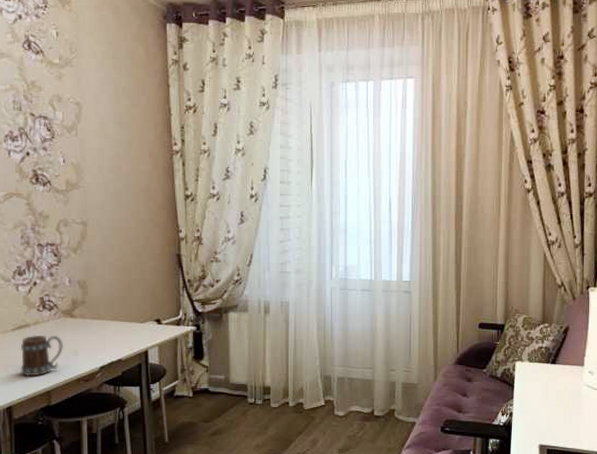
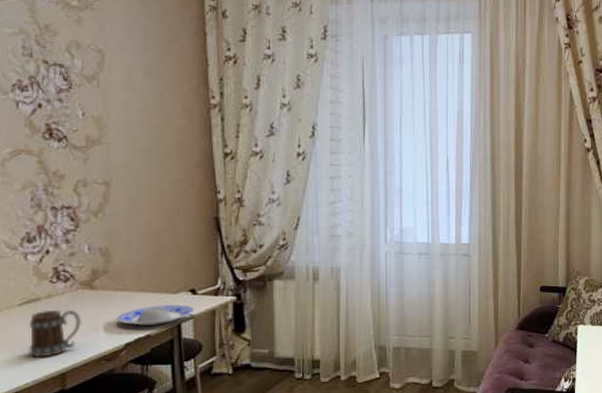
plate: none [93,333,159,351] -> present [116,304,194,326]

